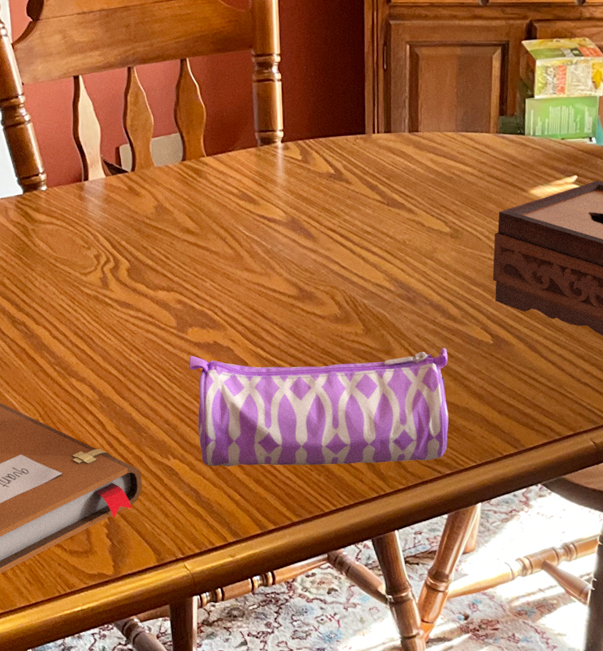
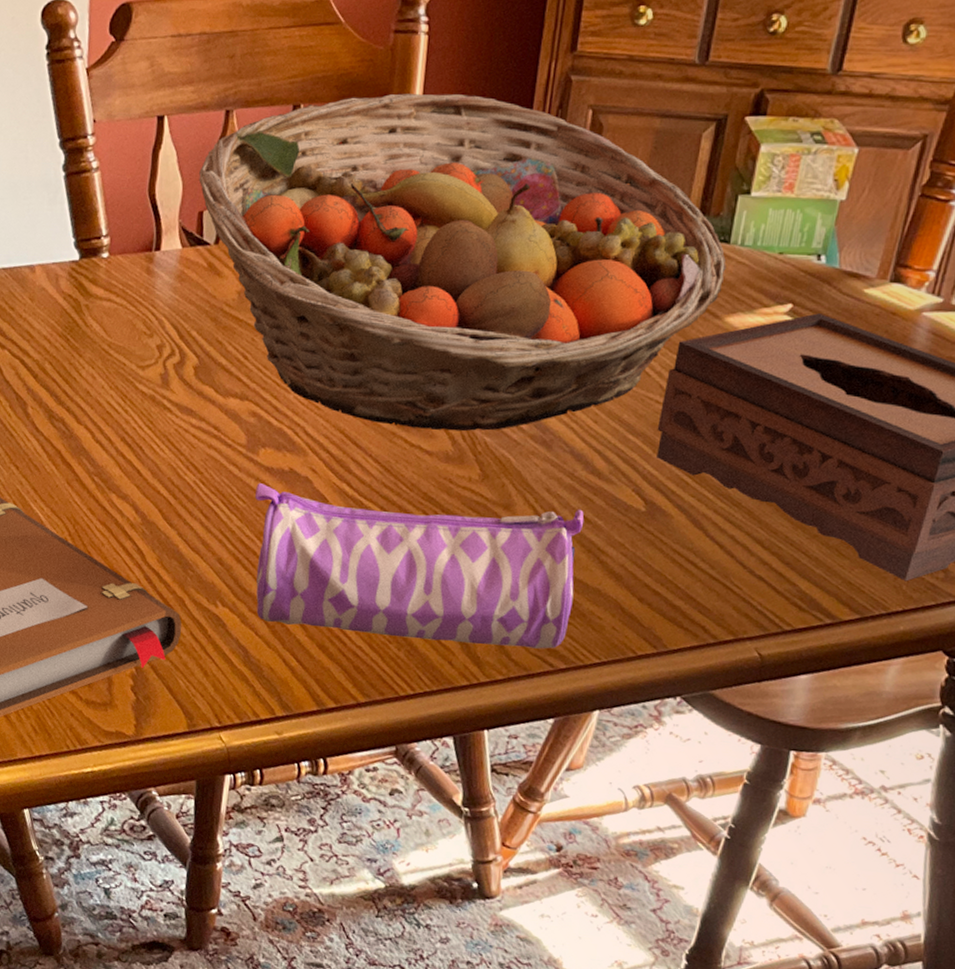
fruit basket: none [112,41,525,299] -> present [199,93,727,432]

